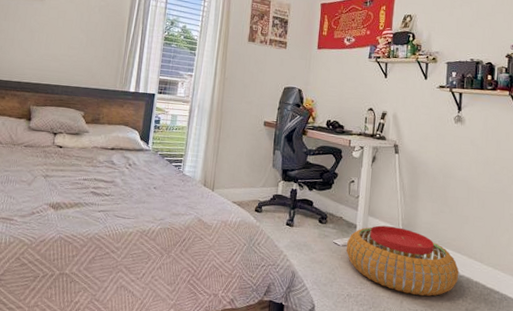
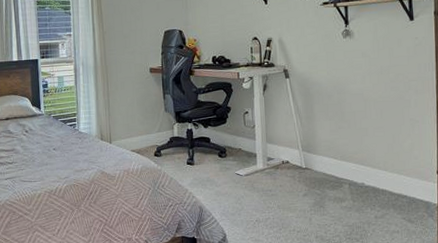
pouf: present [346,225,459,296] -> none [249,149,365,211]

